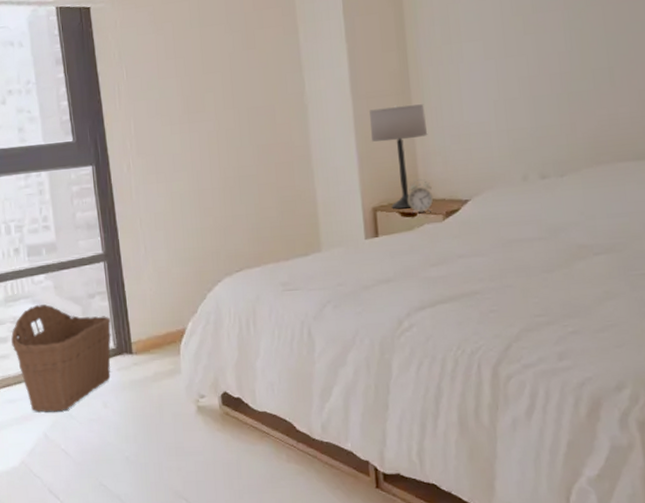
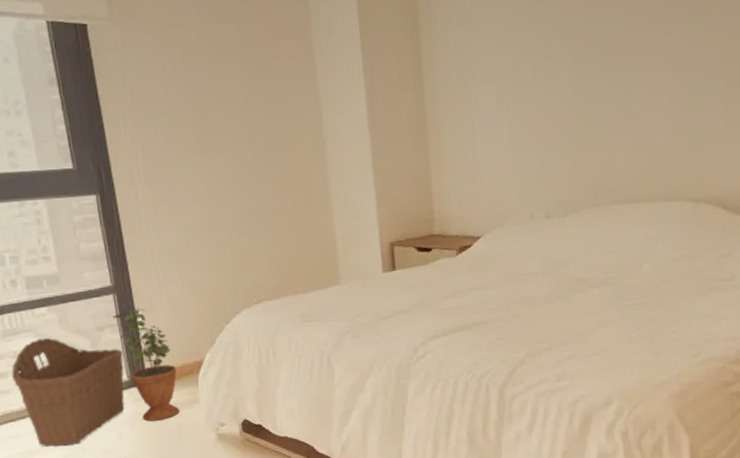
potted plant: none [102,271,161,391] -> present [112,304,179,421]
table lamp: present [369,104,428,209] -> none [387,143,443,244]
alarm clock: present [407,178,434,213] -> none [423,215,448,248]

